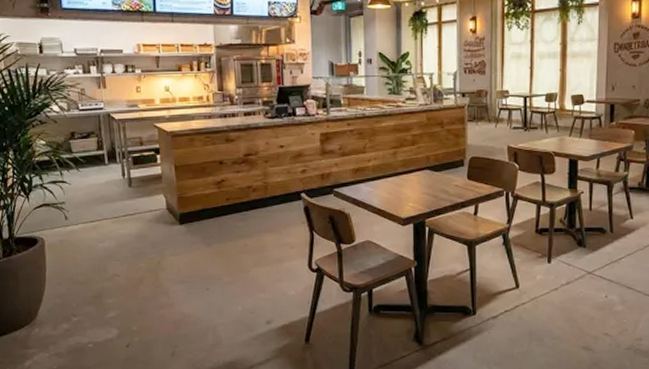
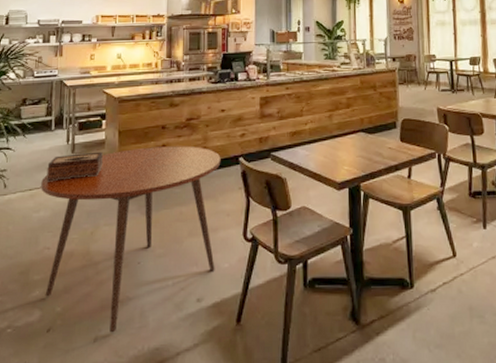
dining table: none [102,181,283,349] -> present [41,146,221,333]
tissue box: none [106,186,162,215] -> present [46,151,103,182]

